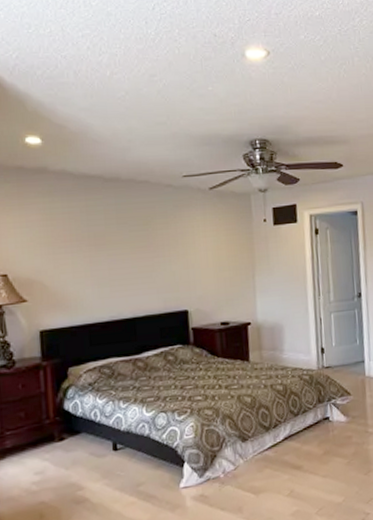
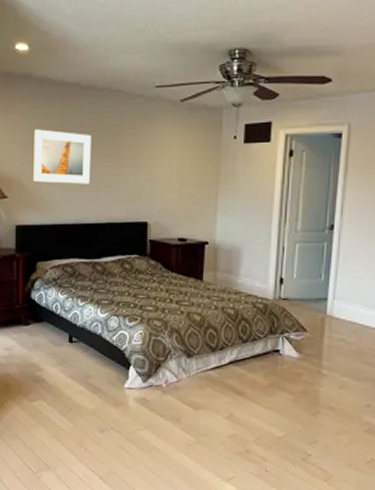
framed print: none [53,224,123,282] -> present [32,129,91,184]

